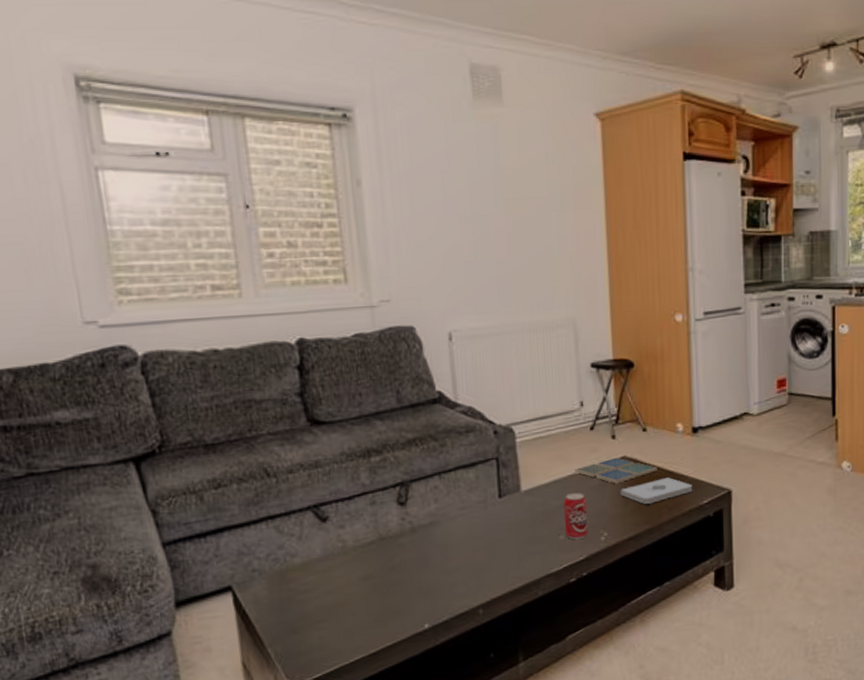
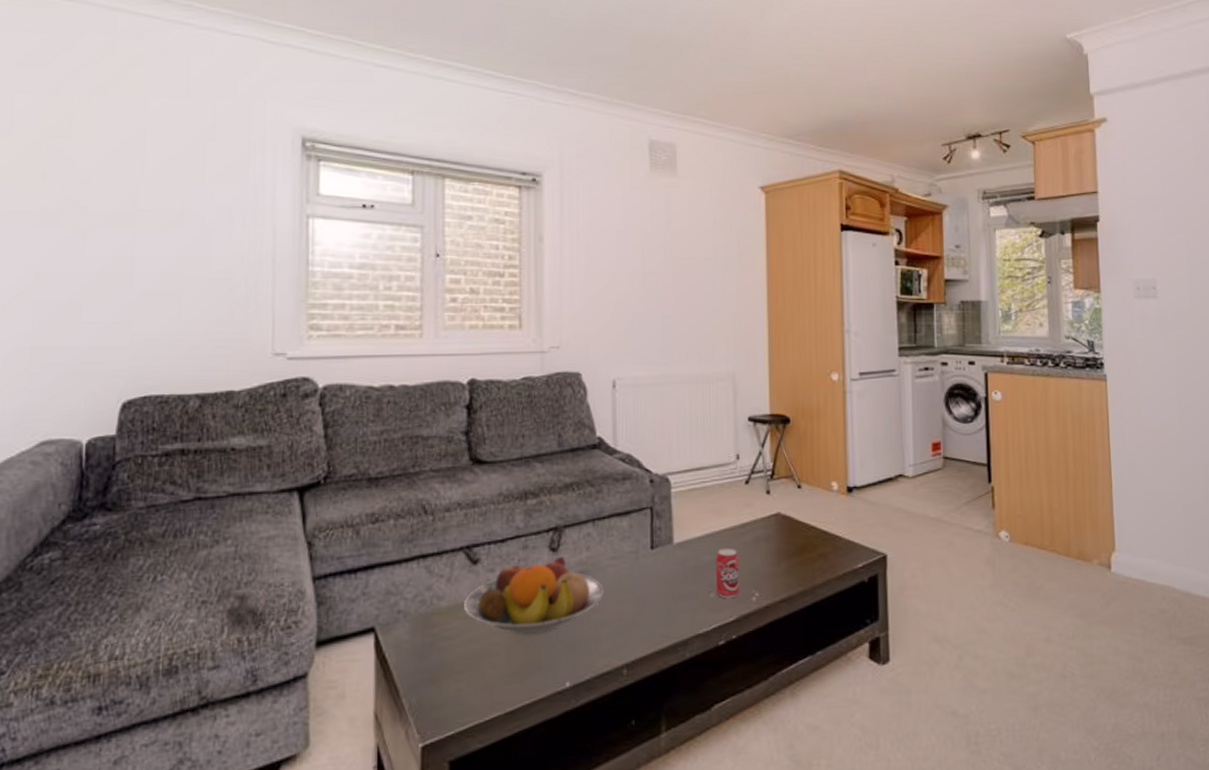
fruit bowl: none [317,509,455,584] -> present [464,556,604,634]
drink coaster: present [574,457,657,484] -> none [727,513,811,542]
notepad: present [620,476,693,504] -> none [773,536,847,564]

